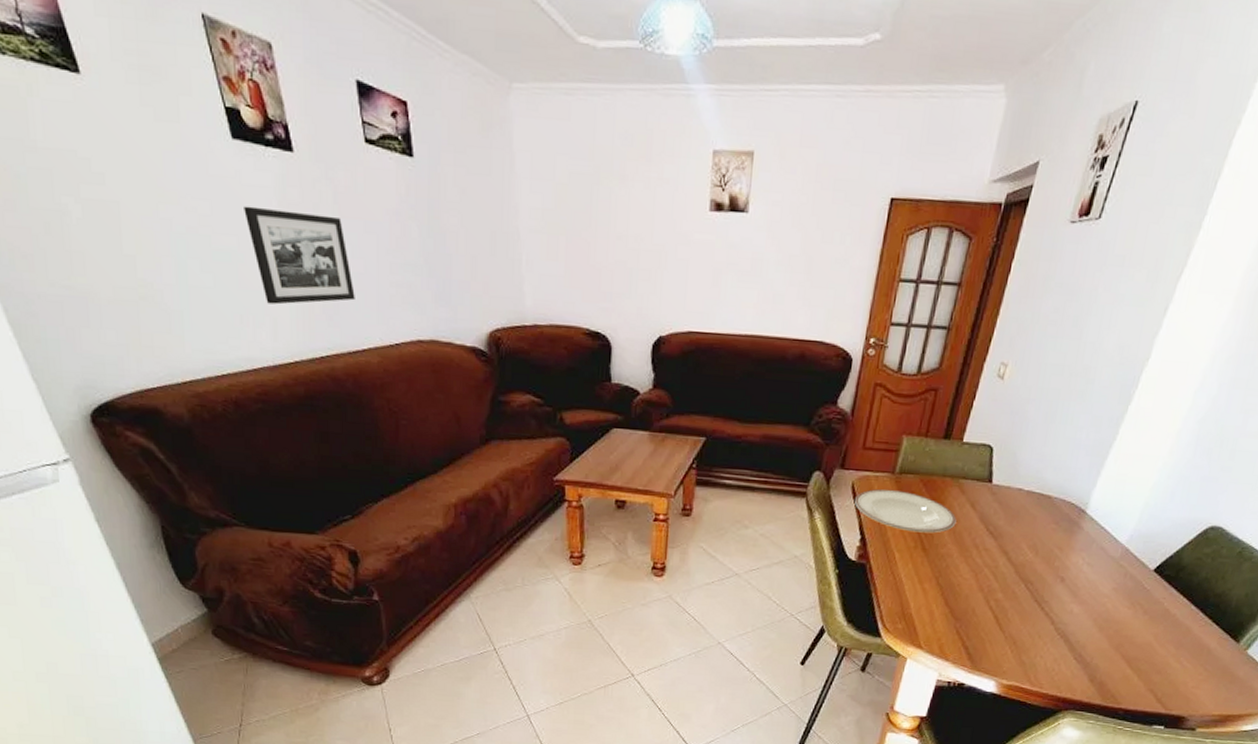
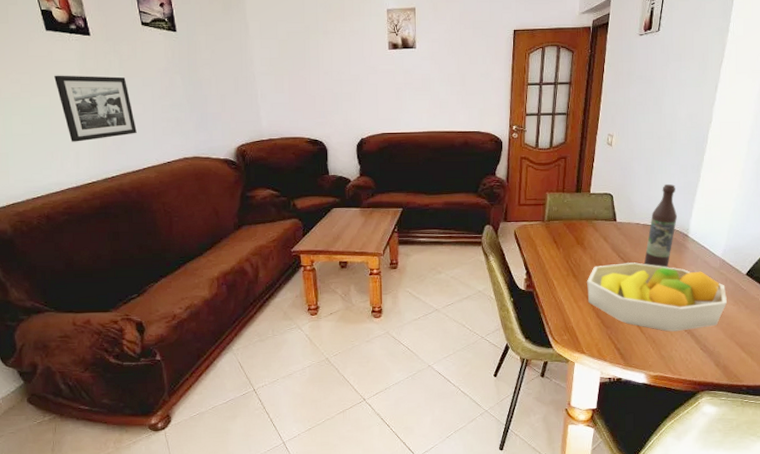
plate: present [855,488,957,533] -> none [518,233,595,264]
fruit bowl: none [937,539,1122,634] -> present [587,262,727,332]
wine bottle: none [1018,439,1081,551] -> present [643,183,677,268]

